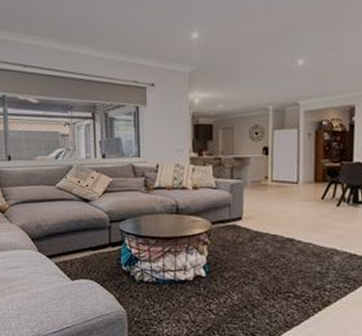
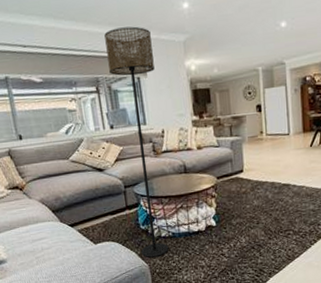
floor lamp: none [107,53,155,303] -> present [104,26,169,258]

